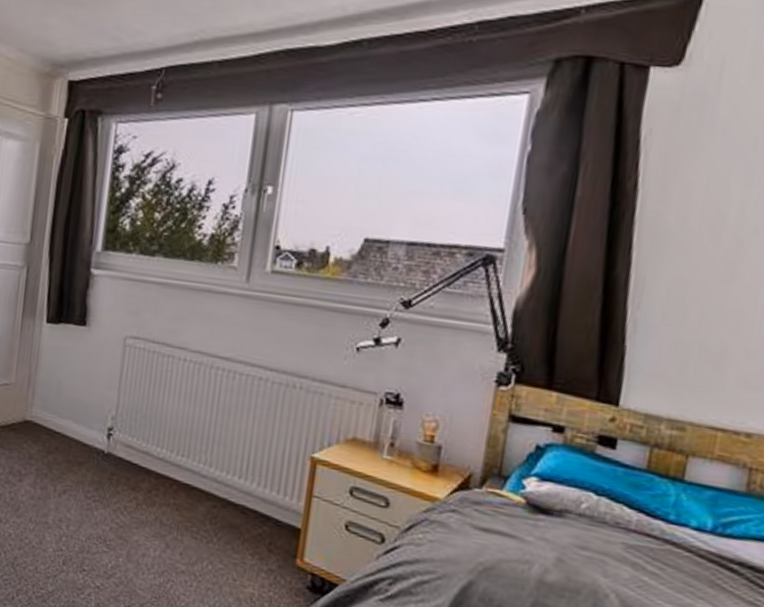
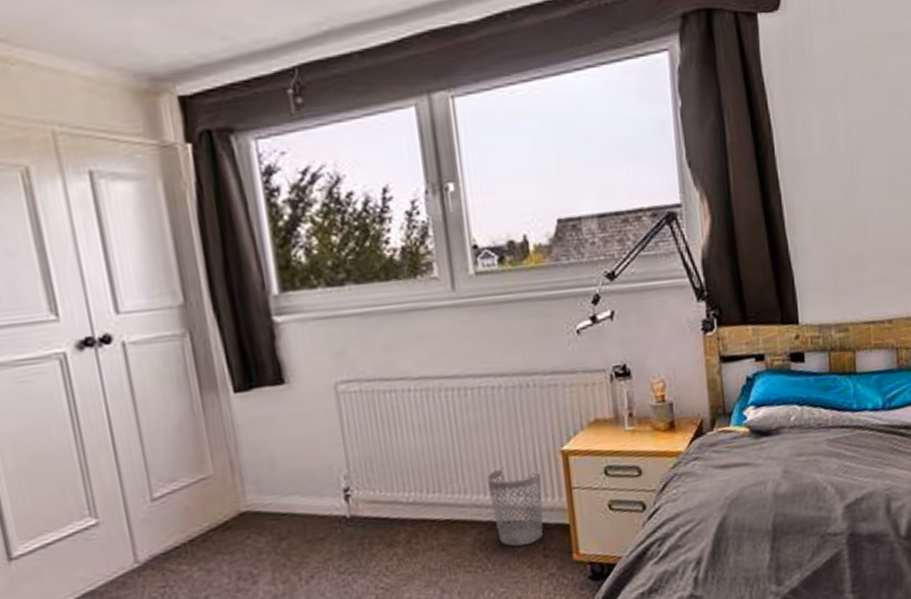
wastebasket: none [229,454,286,534] -> present [486,468,543,547]

